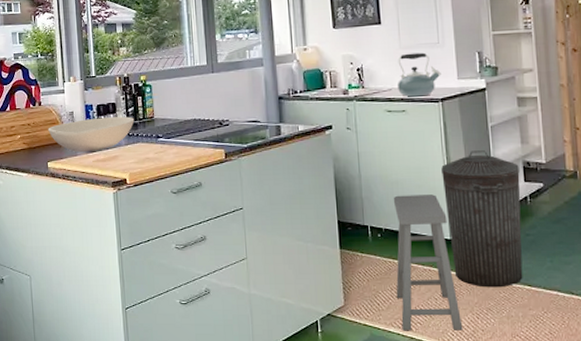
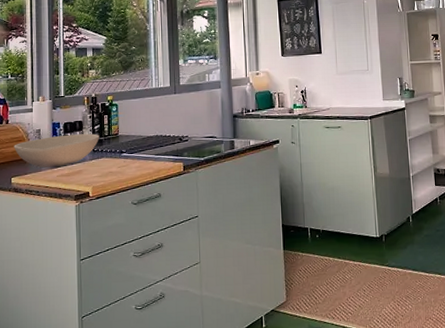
stool: present [393,194,463,331] -> none [329,199,386,321]
kettle: present [398,52,441,97] -> none [335,78,370,115]
trash can: present [441,150,523,288] -> none [369,160,435,278]

